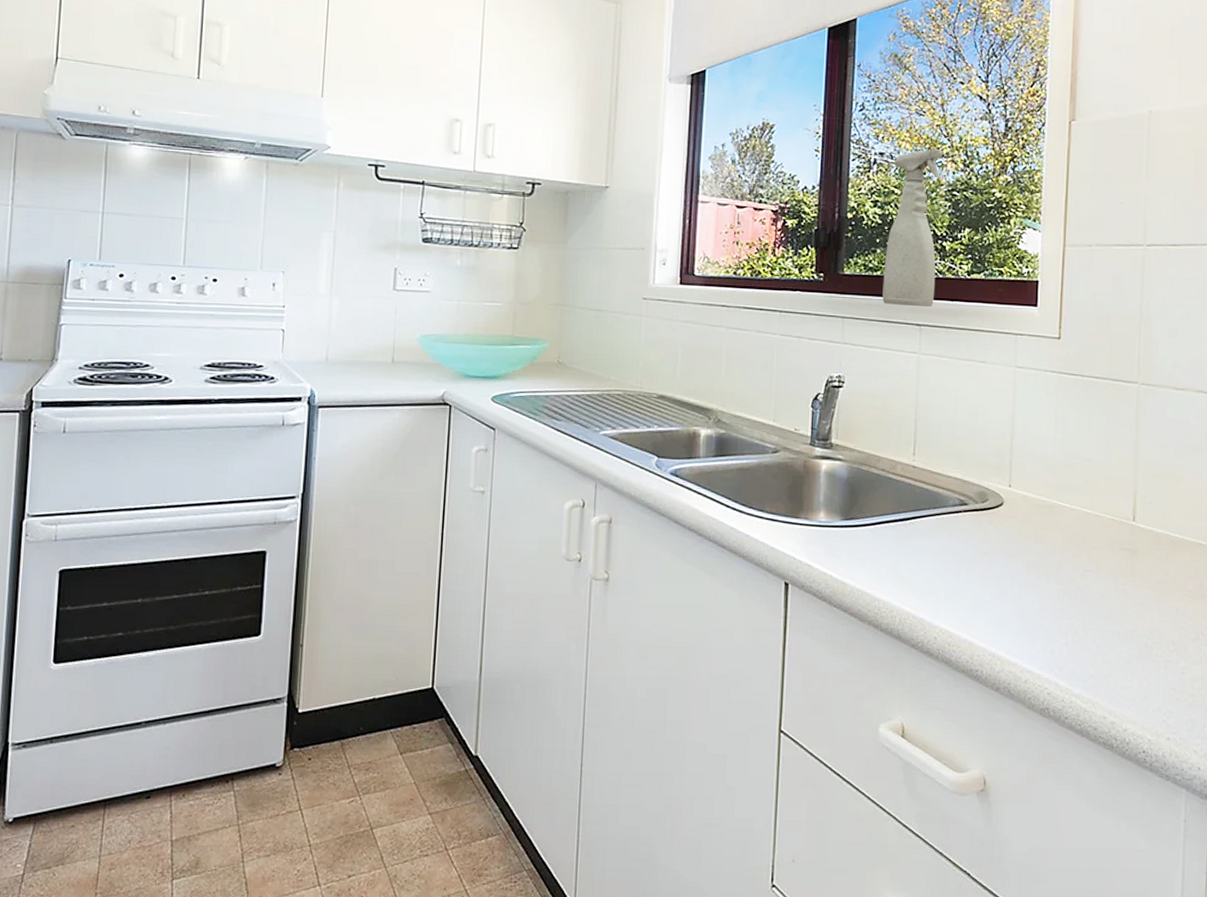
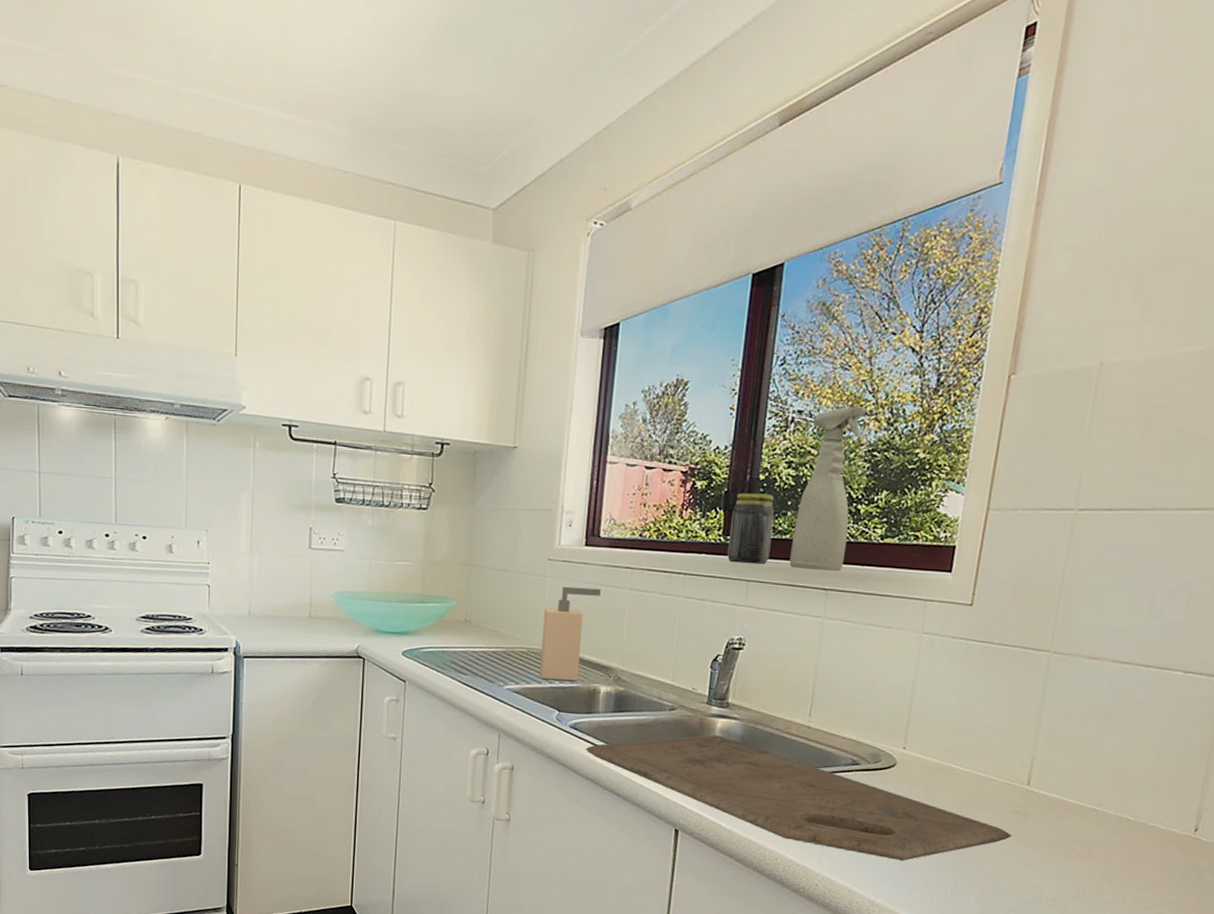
soap dispenser: none [637,325,697,424] -> present [539,586,601,681]
cutting board: none [687,477,1124,608] -> present [585,735,1012,861]
jar: none [821,231,864,301] -> present [727,493,775,565]

